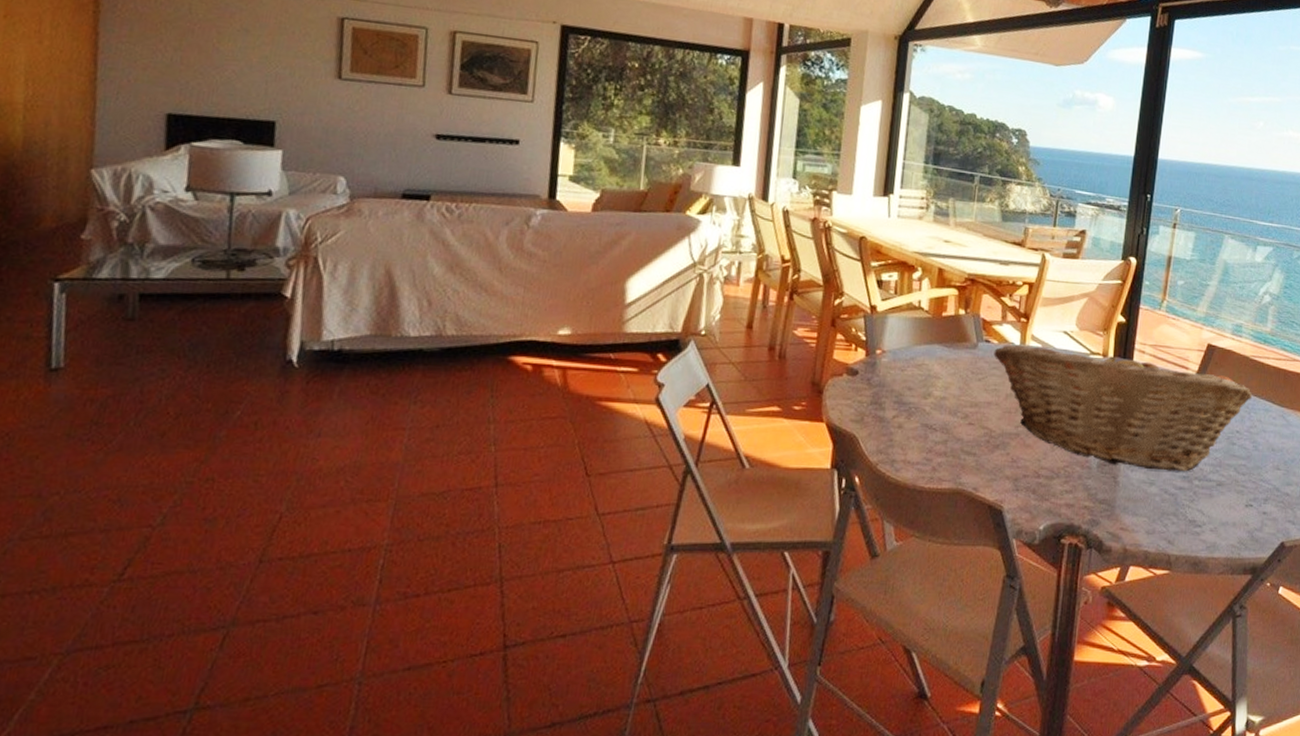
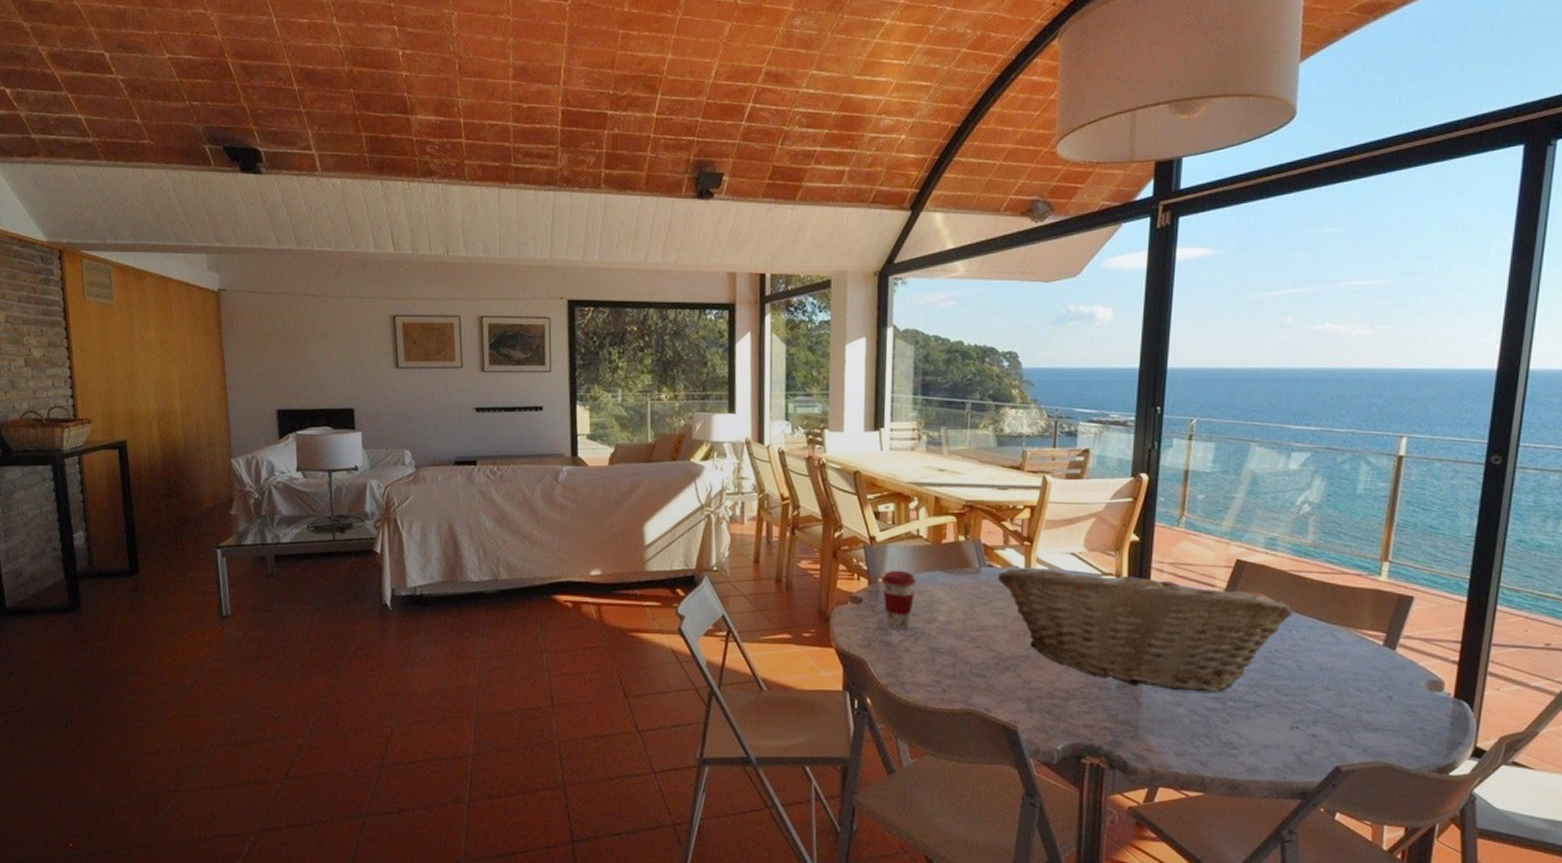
coffee cup: none [879,341,914,405] -> present [882,570,916,630]

